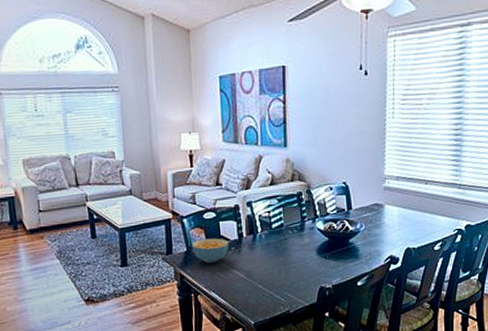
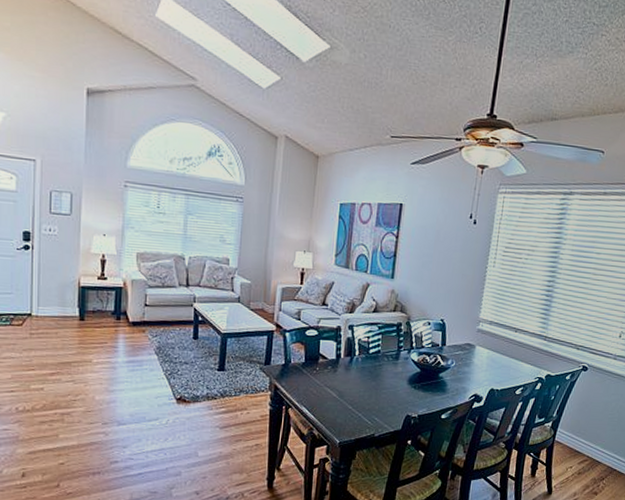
cereal bowl: present [191,238,229,263] -> none [290,354,327,379]

